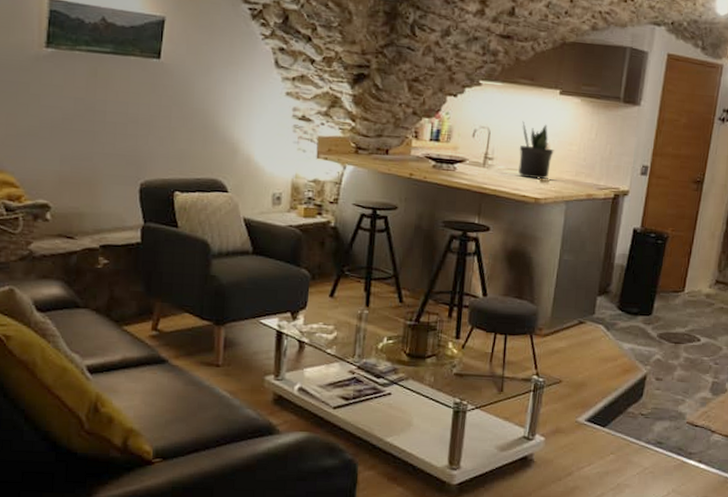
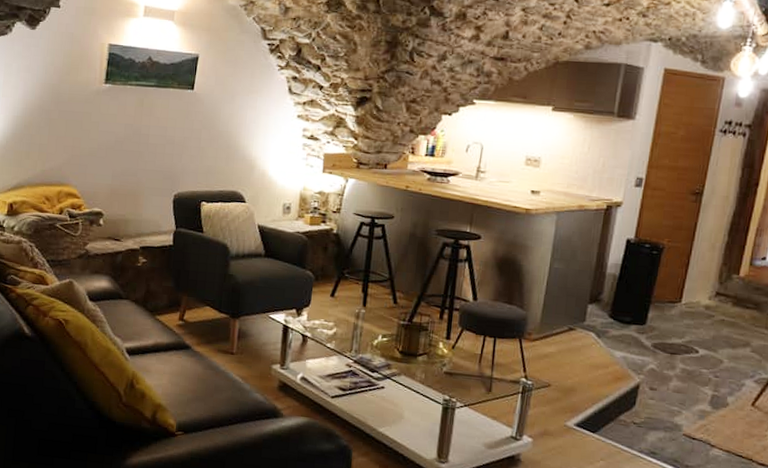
planter: present [518,121,554,179] -> none [510,136,546,191]

